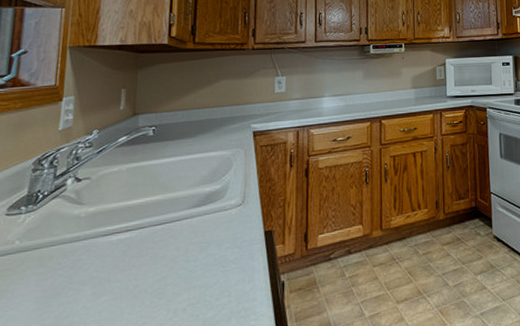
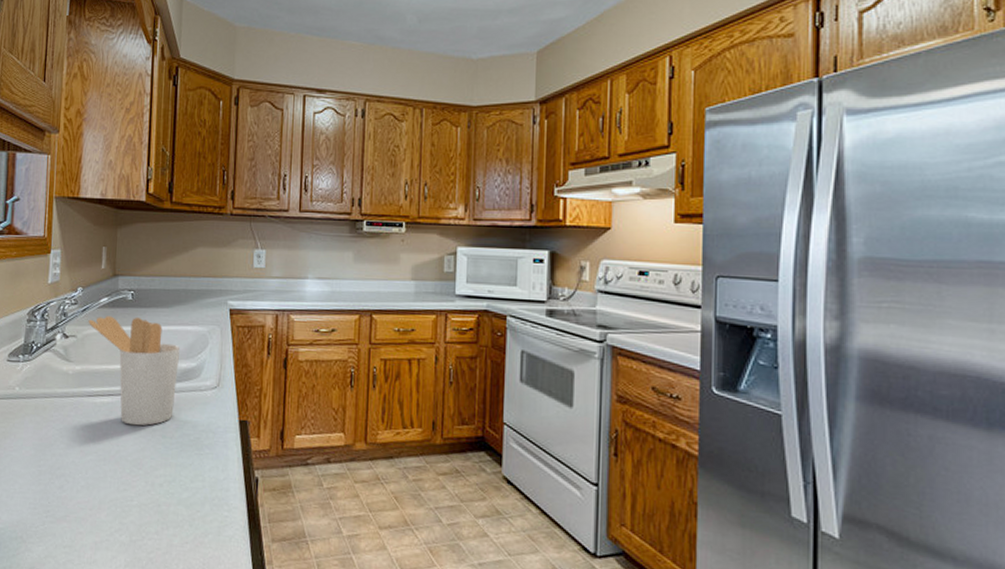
utensil holder: none [104,151,205,257] -> present [88,316,181,426]

